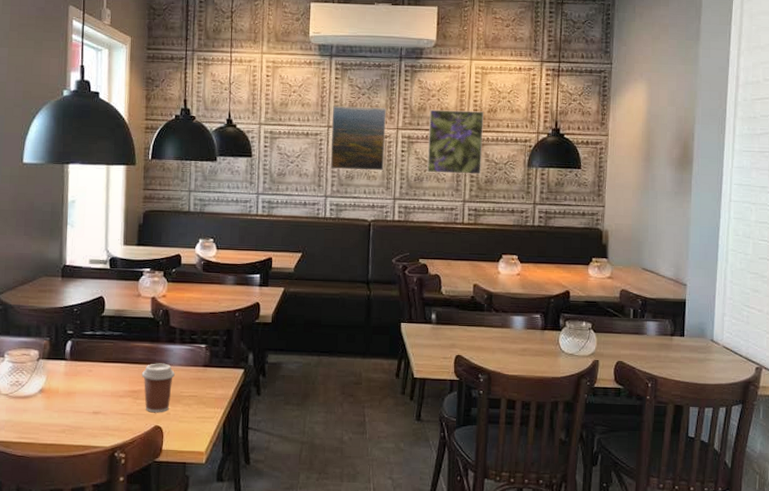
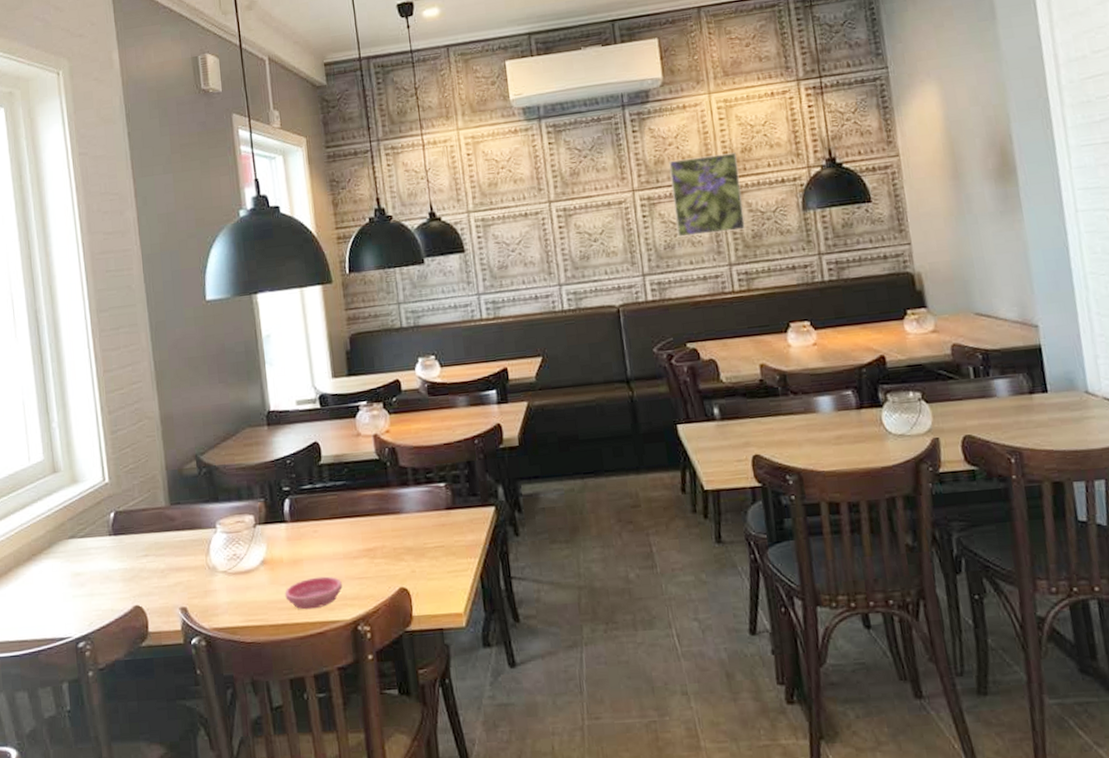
saucer: none [56,408,107,435] -> present [285,576,342,610]
coffee cup: present [141,363,175,413] -> none [374,511,414,573]
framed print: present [330,106,386,171] -> none [550,168,625,252]

